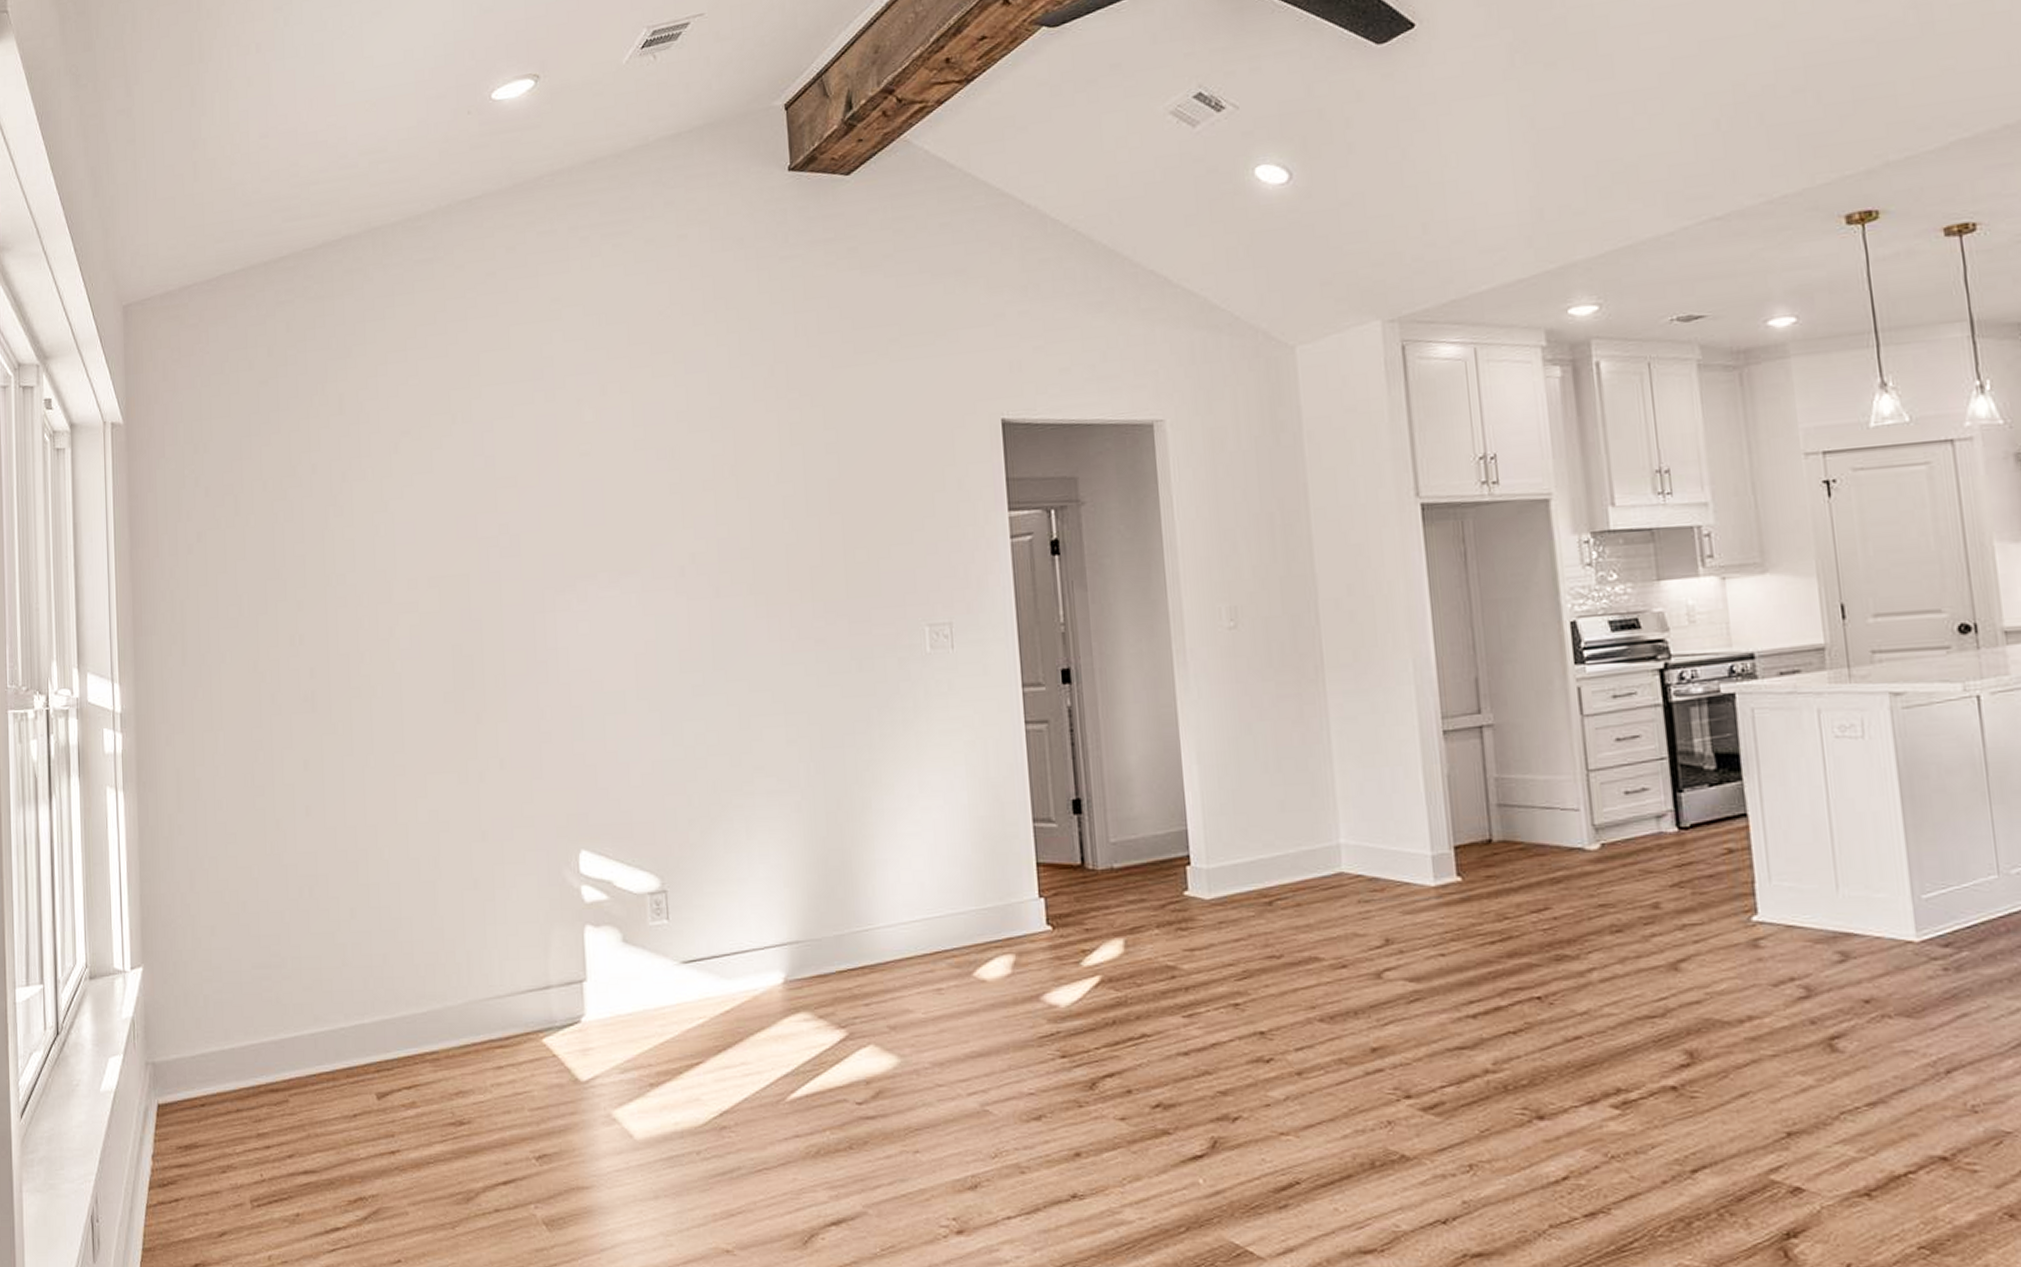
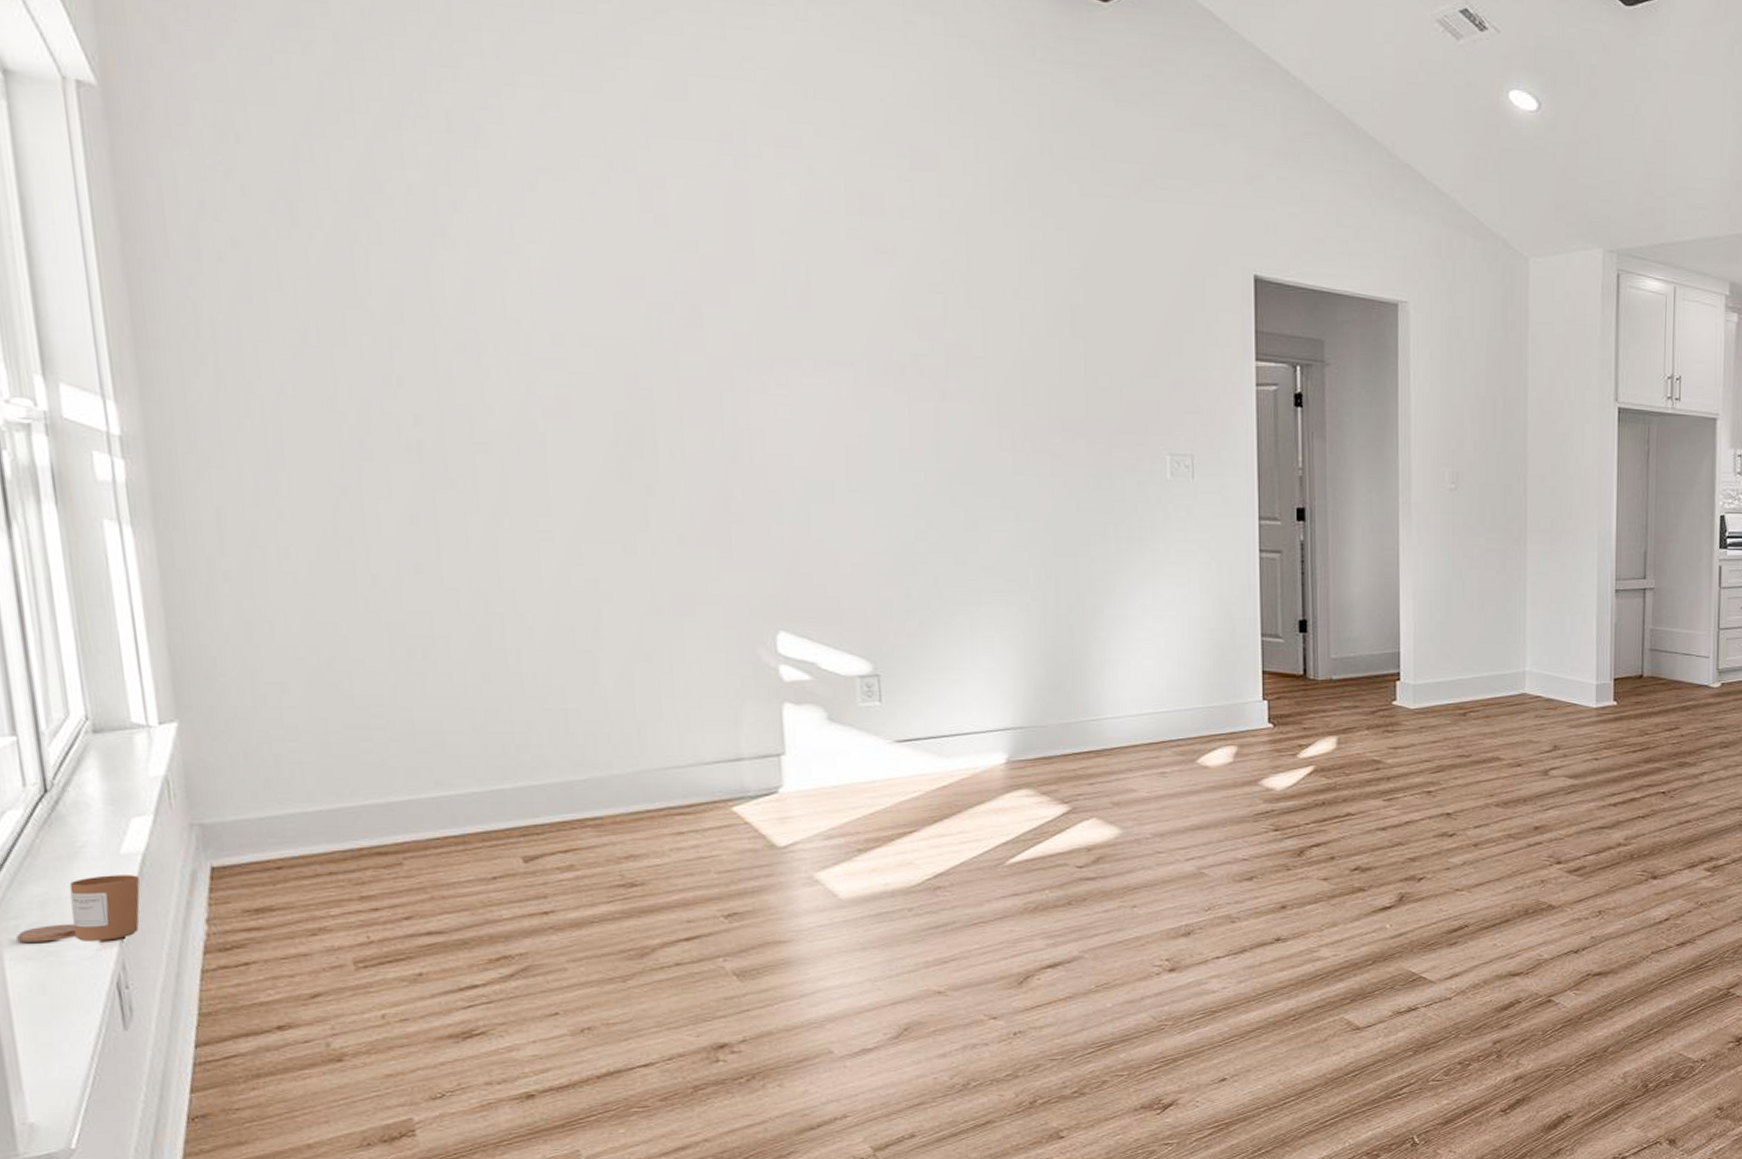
candle: none [32,1112,112,1175] -> present [16,875,140,942]

